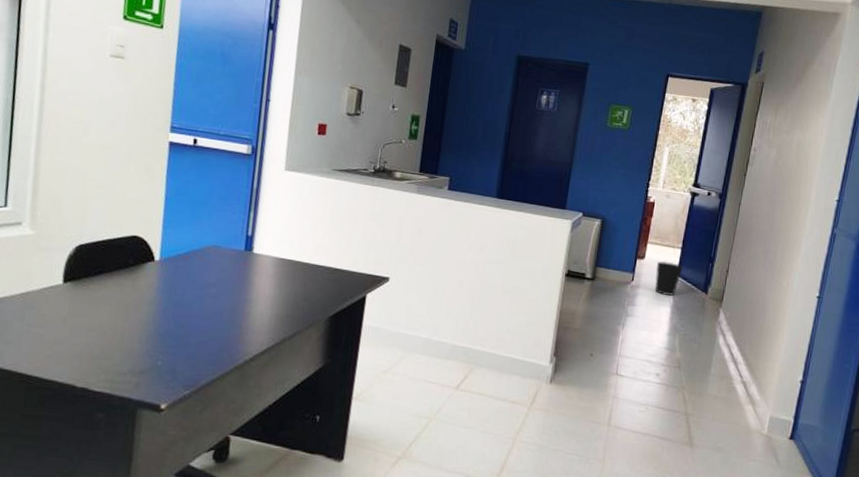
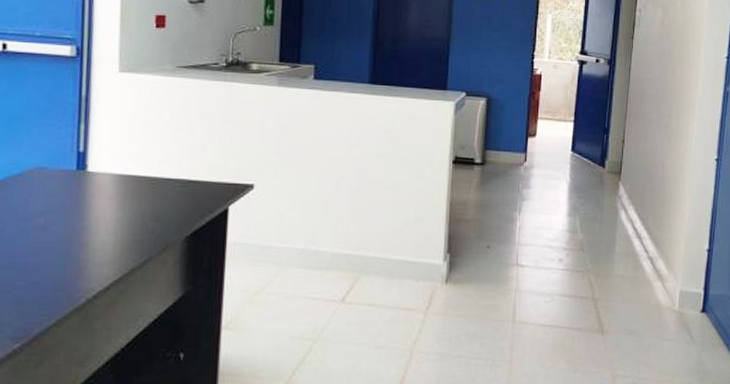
wastebasket: present [654,261,683,296] -> none [549,136,577,173]

